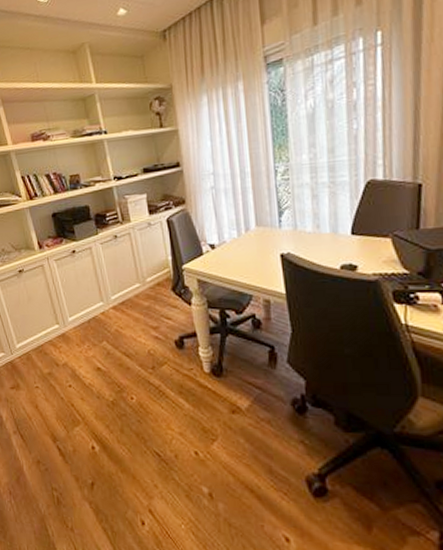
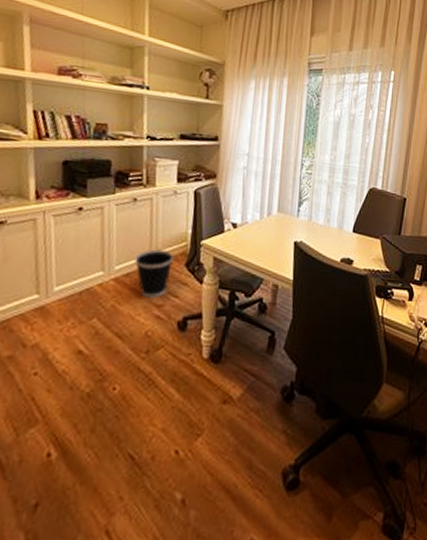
wastebasket: none [126,278,161,322] -> present [134,249,175,298]

